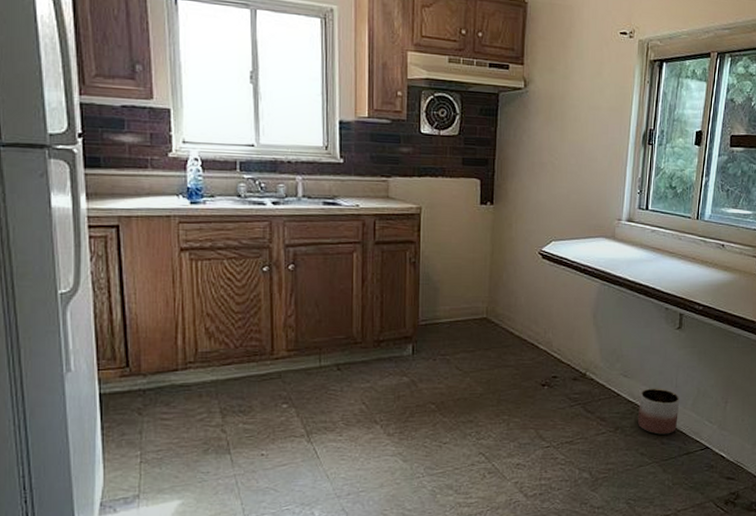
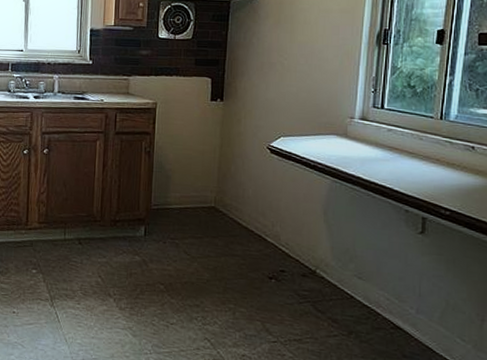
planter: present [637,388,680,435] -> none [374,294,425,347]

